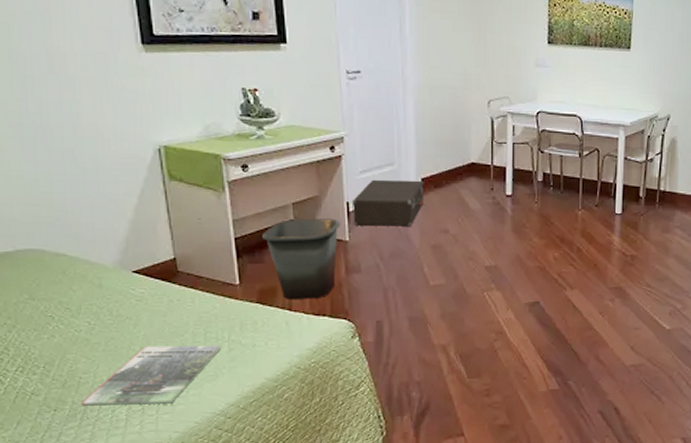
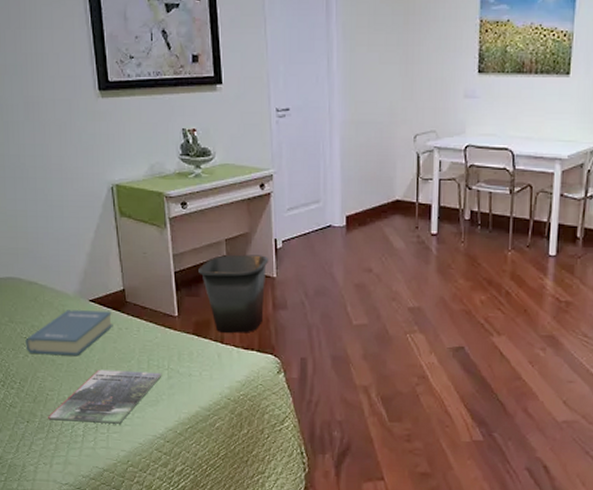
hardback book: none [51,283,162,334] -> present [25,310,113,356]
suitcase: present [351,179,424,226] -> none [279,216,348,264]

